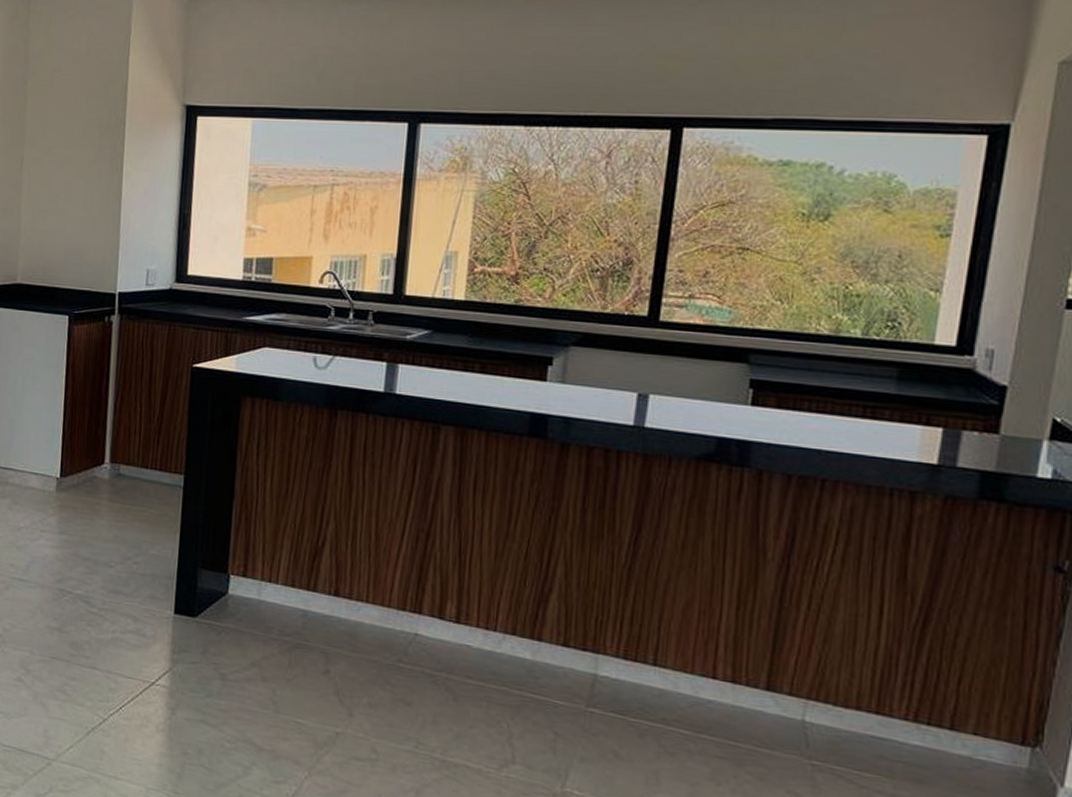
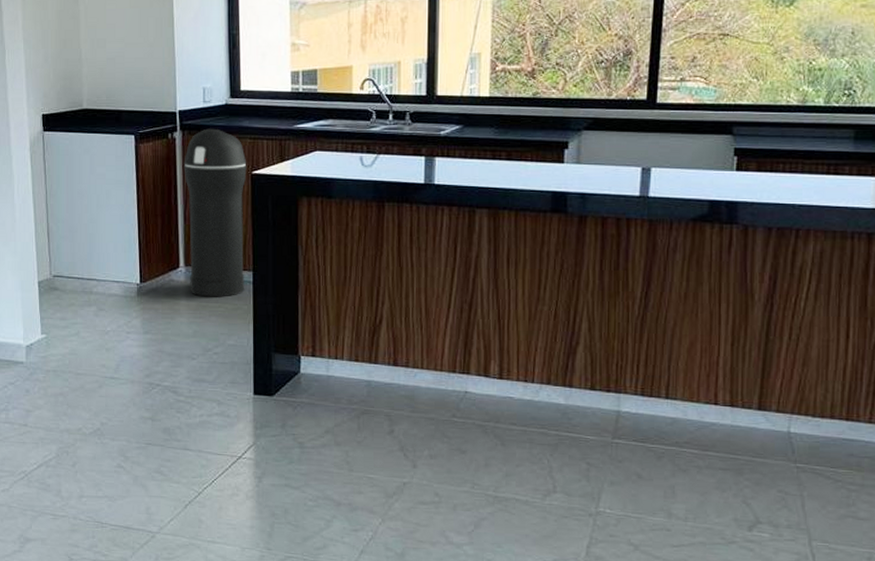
trash can: none [113,314,188,501] -> present [183,128,247,297]

